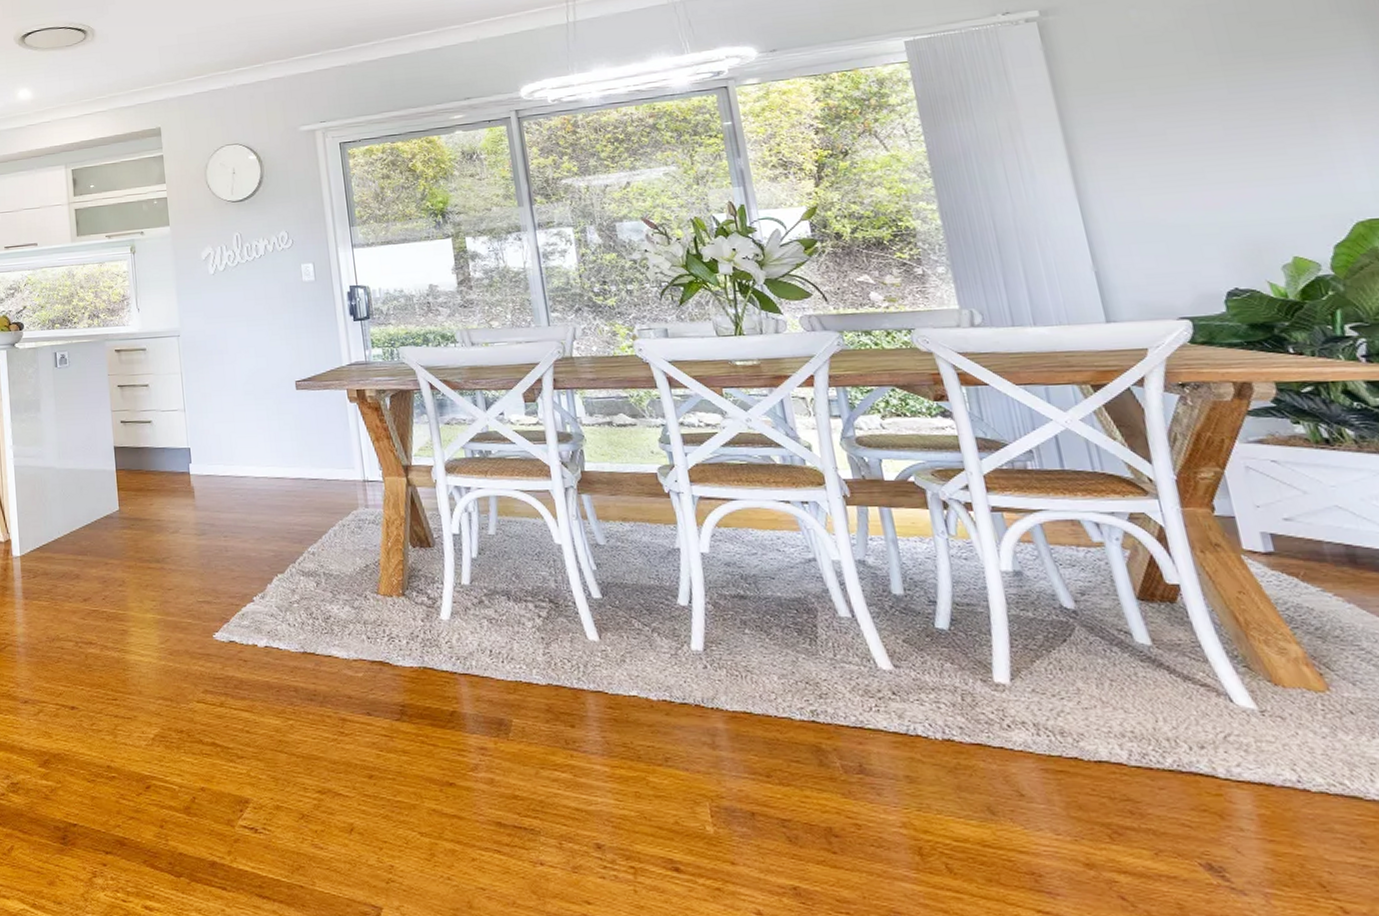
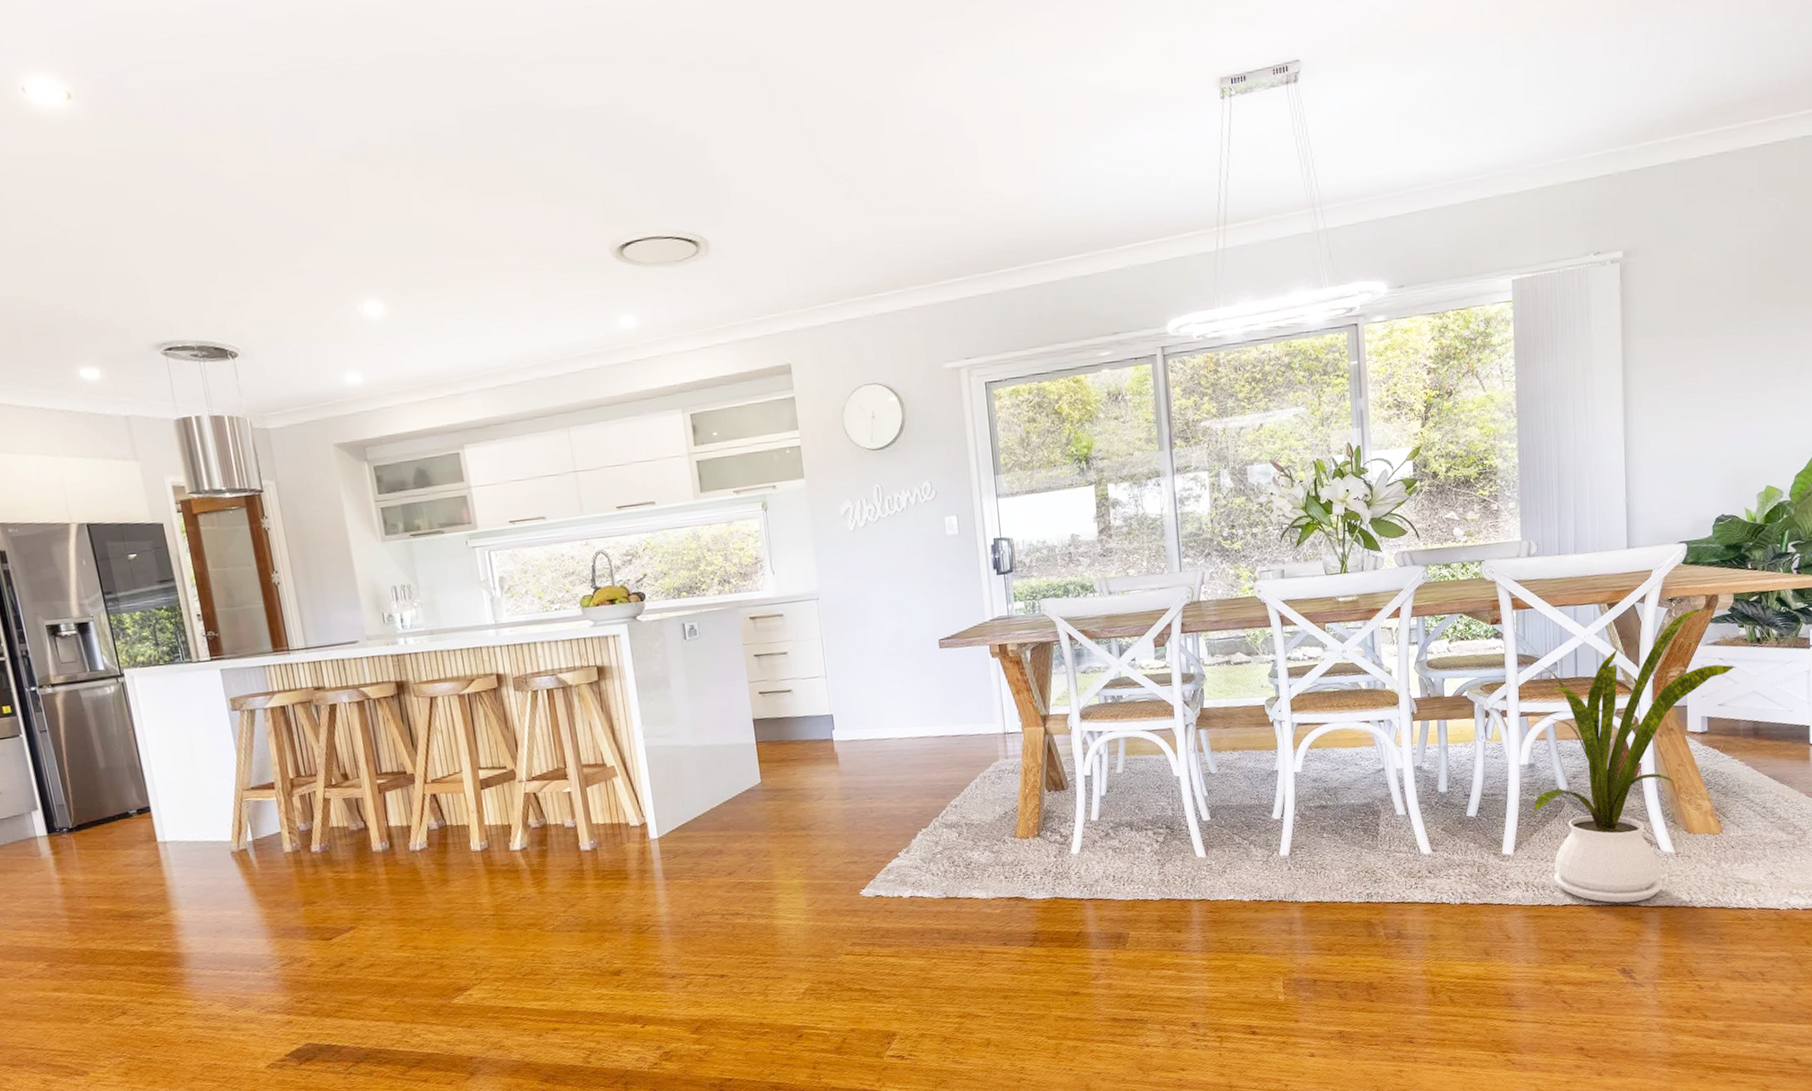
house plant: none [1011,397,1302,770] -> present [1533,607,1737,903]

